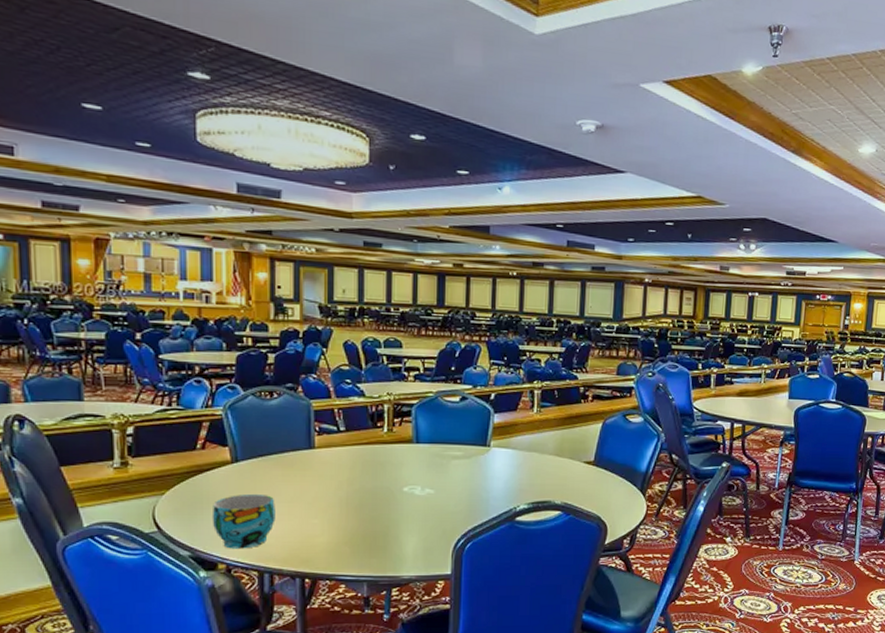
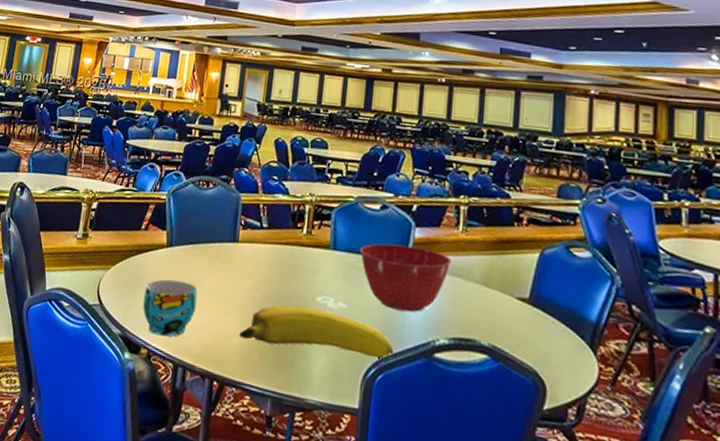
fruit: none [327,499,480,536] -> present [239,305,394,359]
mixing bowl: none [442,431,528,488] -> present [359,243,452,312]

